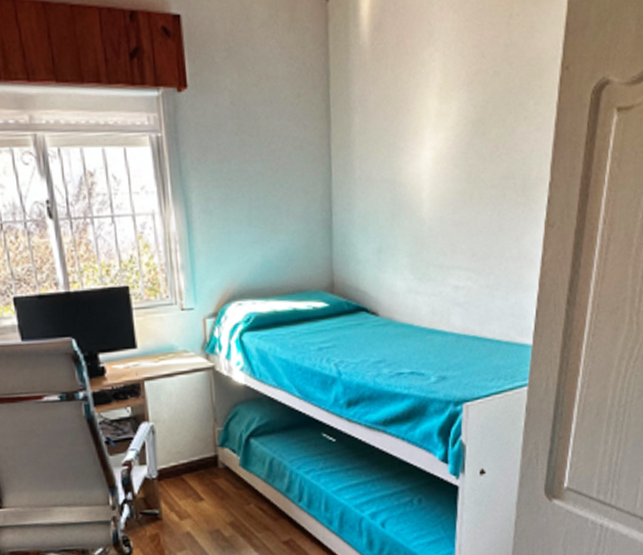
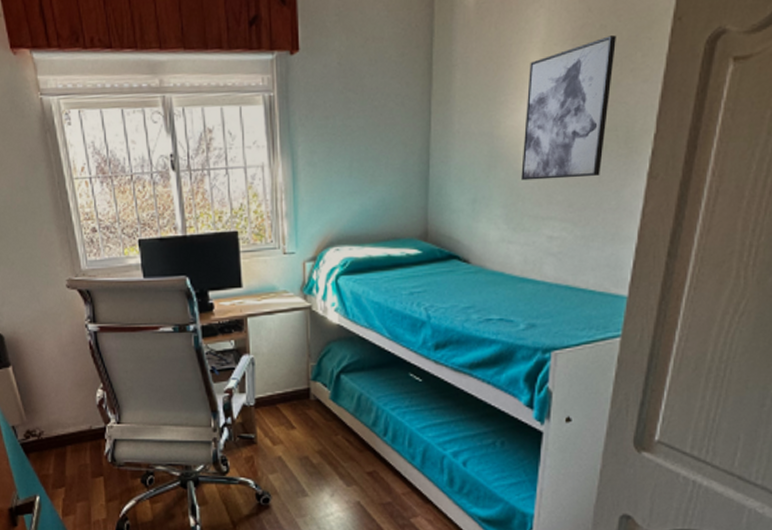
wall art: none [424,82,509,229] -> present [521,35,616,181]

